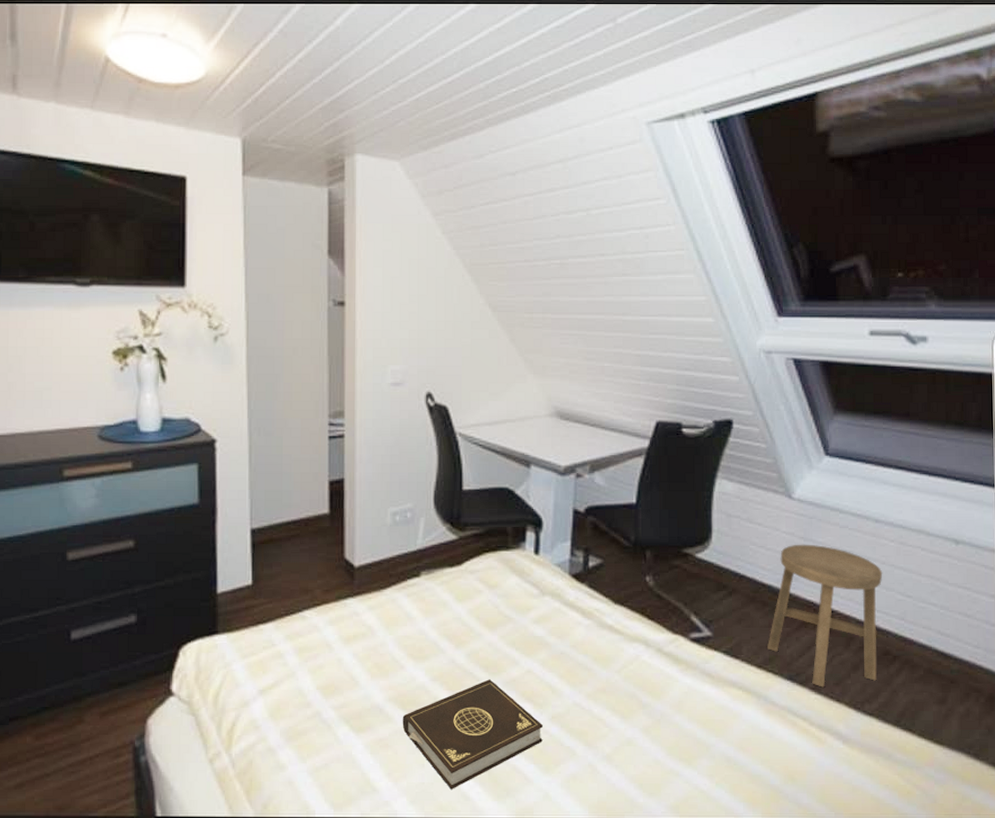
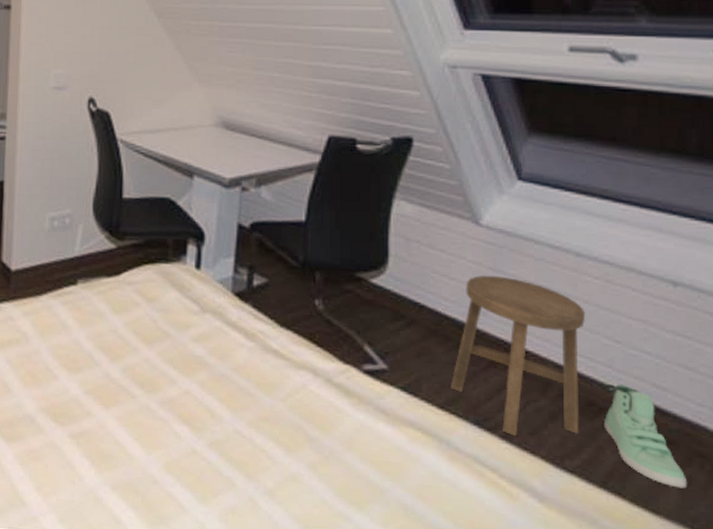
book: present [402,679,544,789] -> none [53,397,201,511]
sneaker: none [897,634,965,720] -> present [603,384,687,489]

